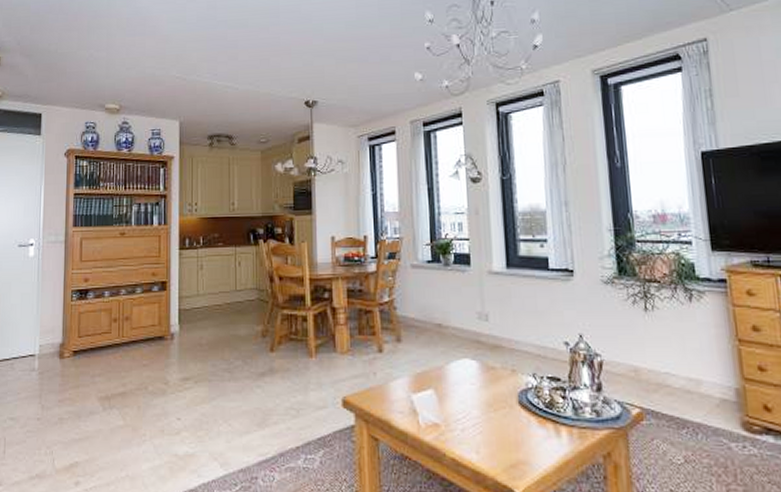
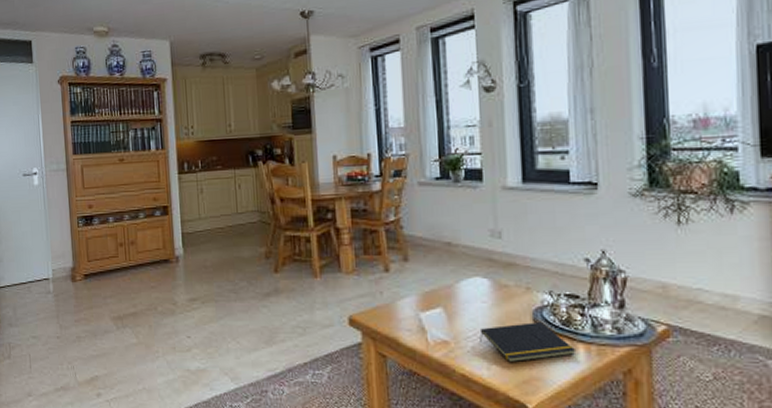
notepad: none [469,403,560,446] -> present [480,321,577,363]

